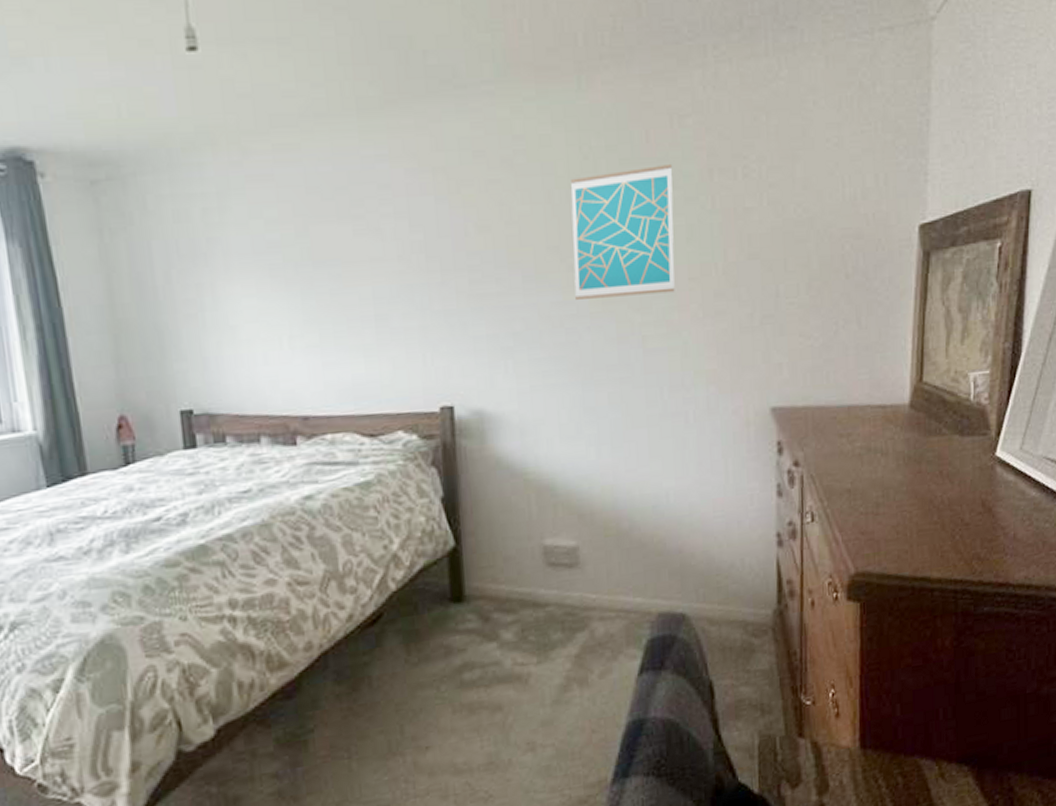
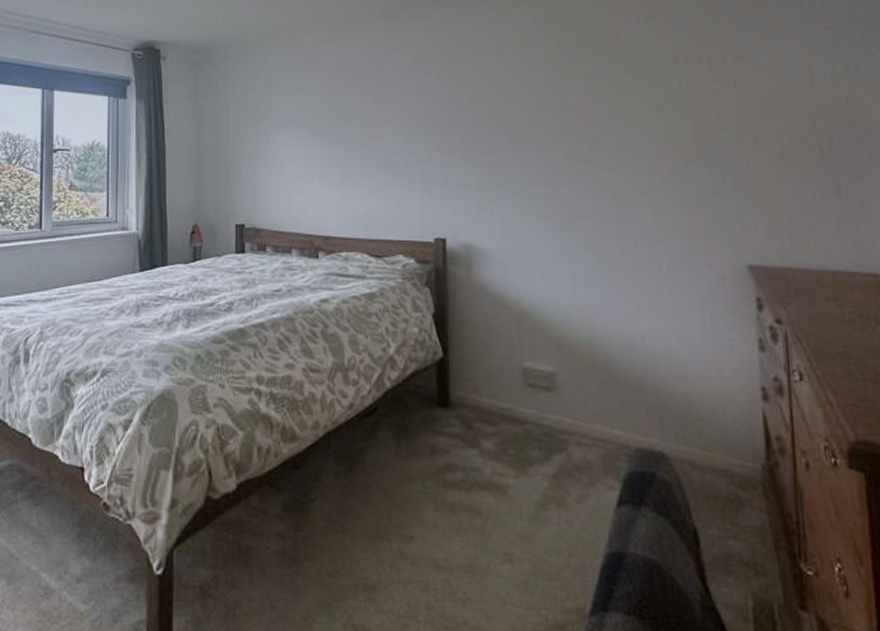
wall art: present [570,163,675,300] -> none [549,53,646,159]

